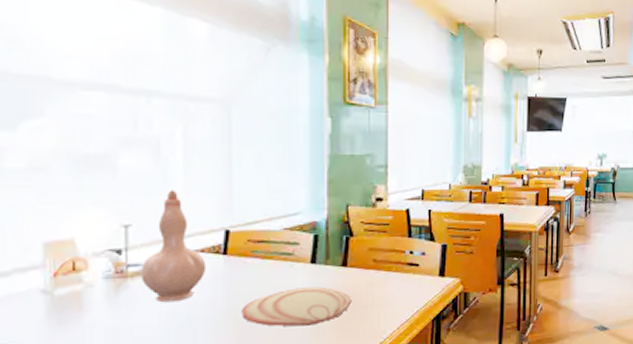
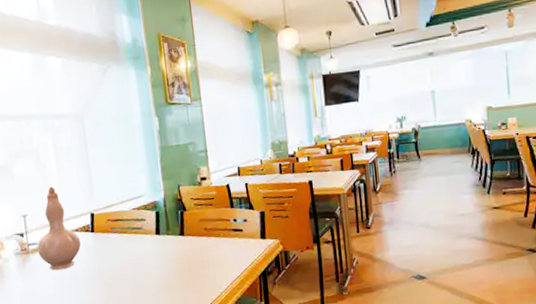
plate: present [242,286,352,327] -> none [109,252,191,286]

